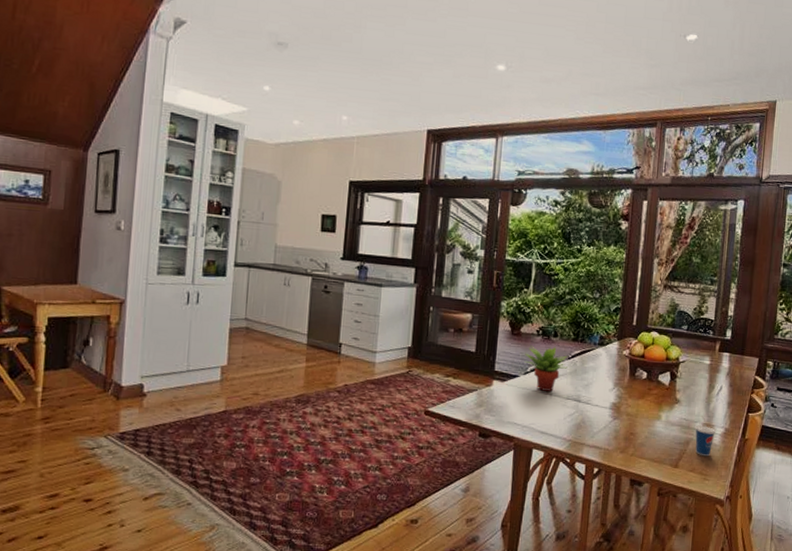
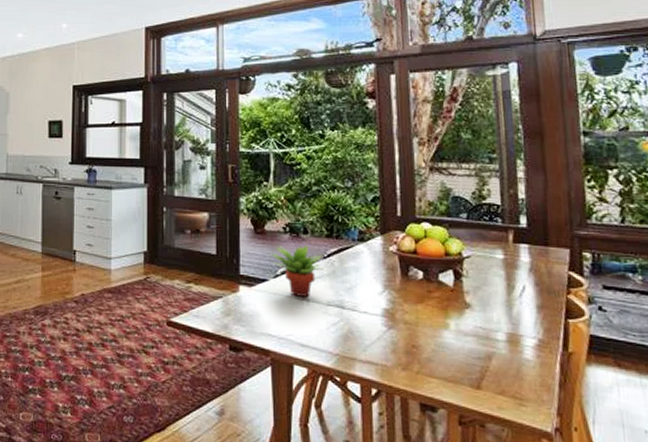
cup: present [695,416,716,457] -> none [497,323,525,376]

